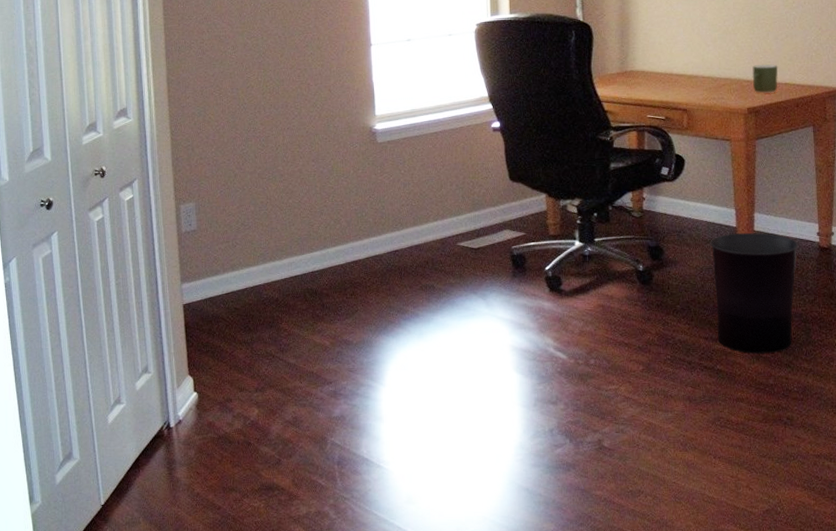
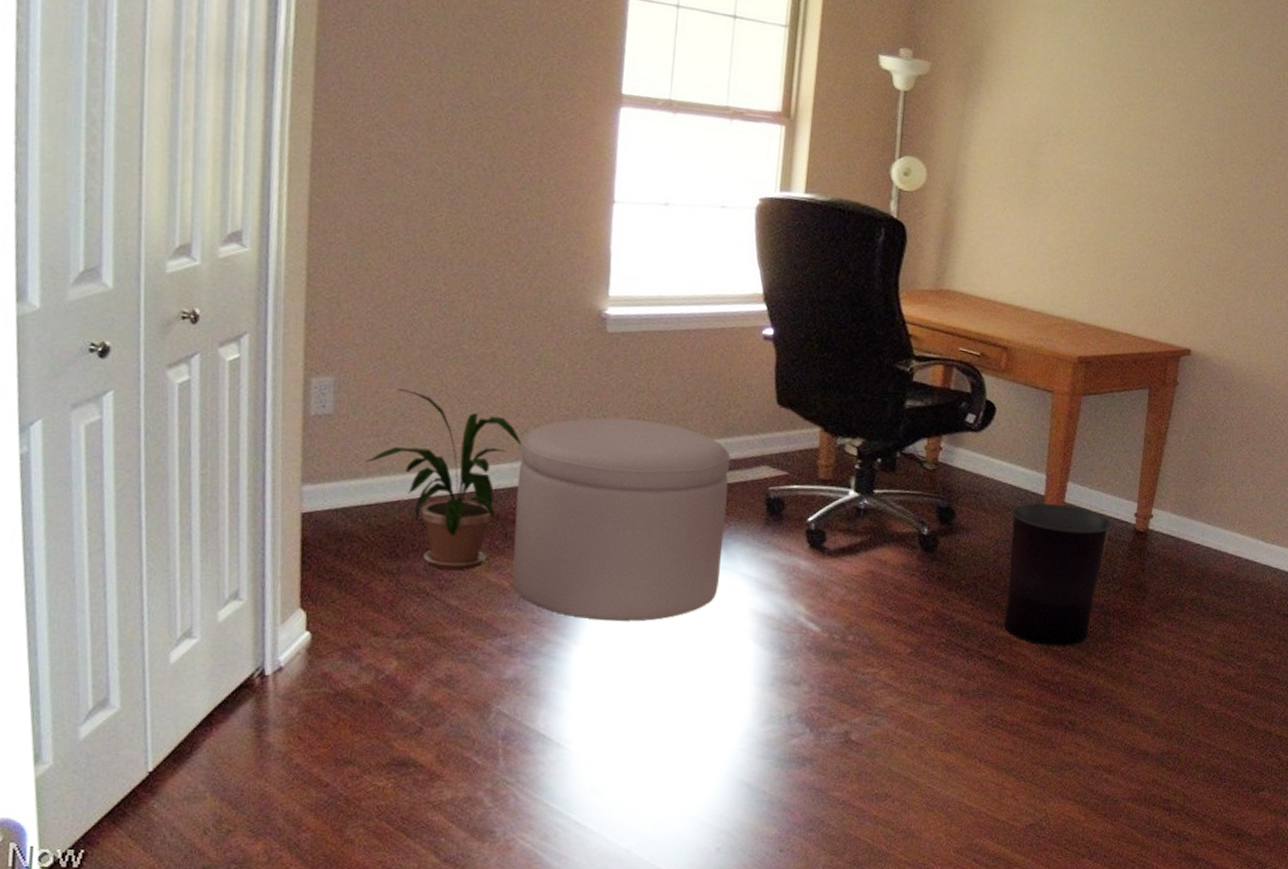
house plant: none [221,204,327,337] -> present [365,388,522,571]
ottoman: none [326,206,483,365] -> present [512,417,731,621]
mug: present [752,64,778,94] -> none [1089,306,1121,343]

